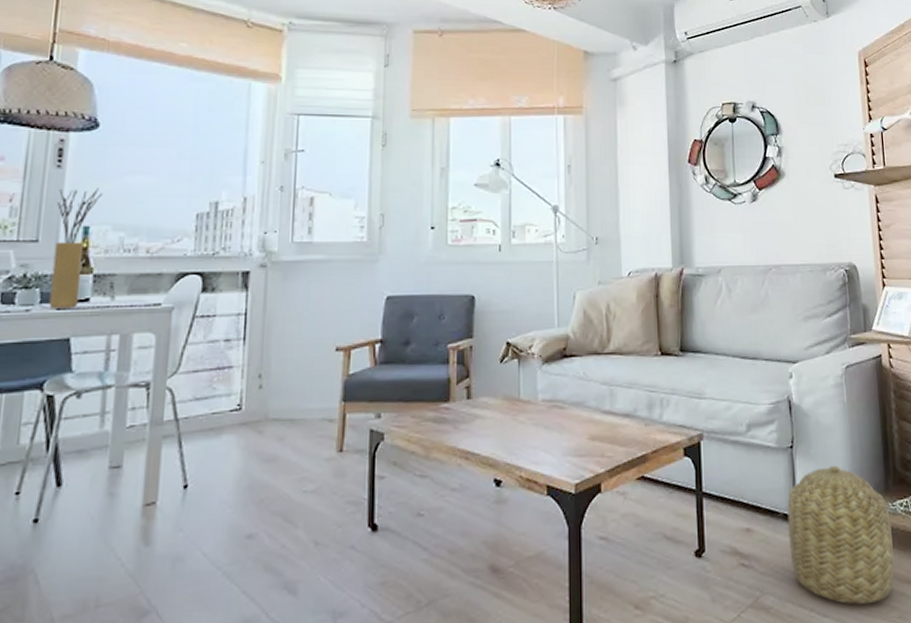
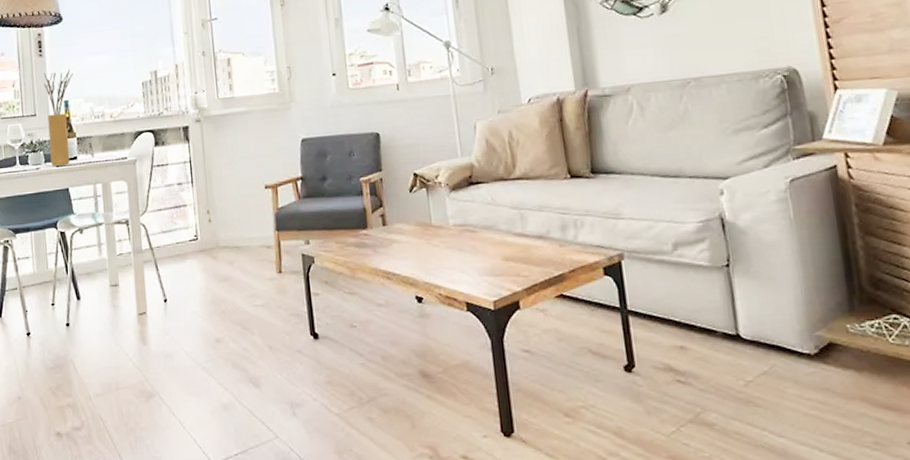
basket: present [787,465,895,605] -> none [726,284,867,427]

